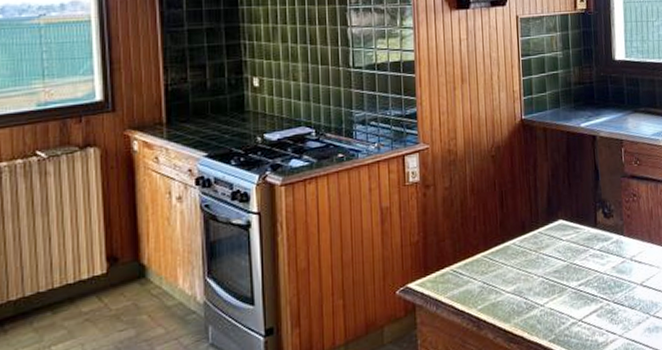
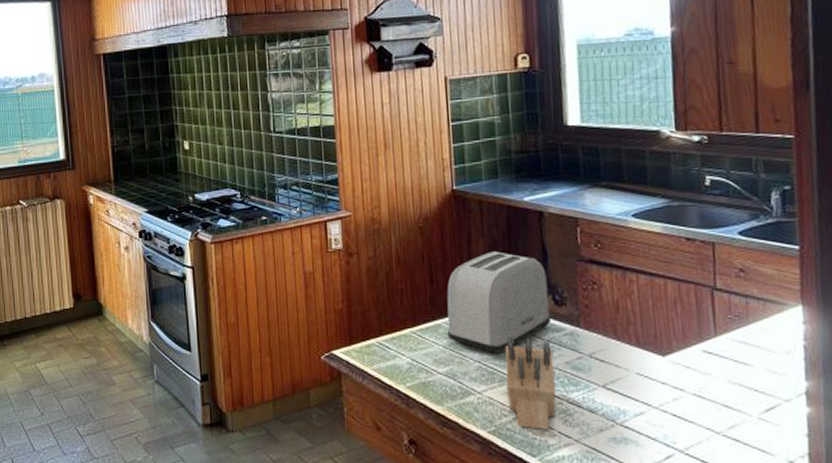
toaster: none [514,173,602,268] -> present [446,251,552,354]
knife block: none [564,249,605,332] -> present [505,335,557,430]

